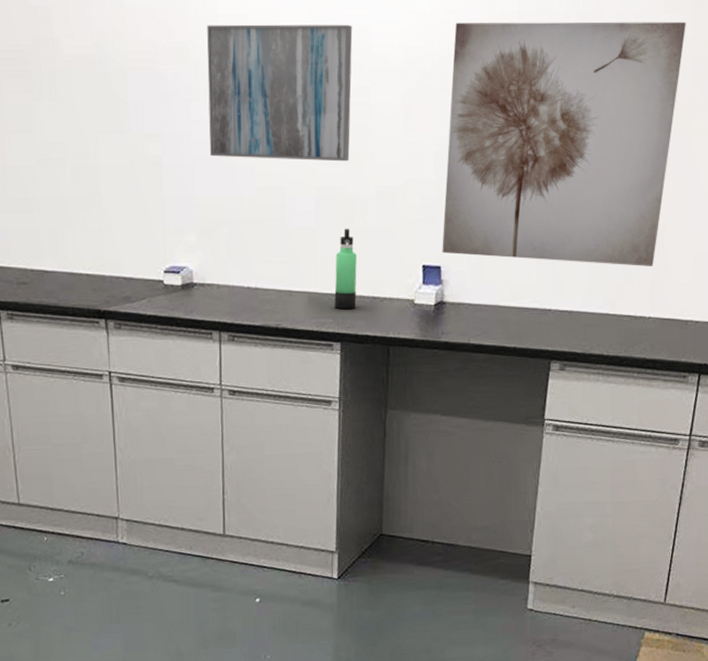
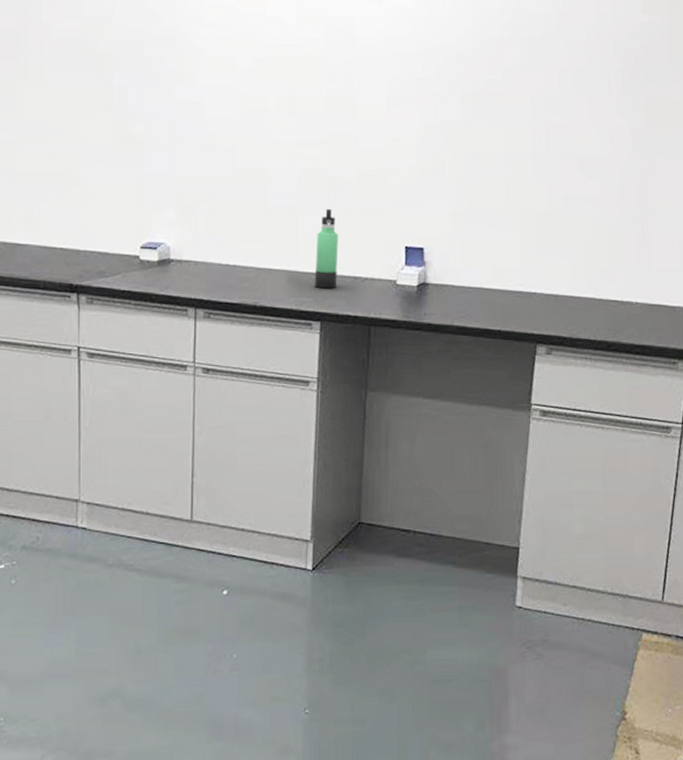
wall art: present [207,24,353,162] -> none [192,14,338,145]
wall art: present [442,21,686,266] -> none [425,18,663,252]

